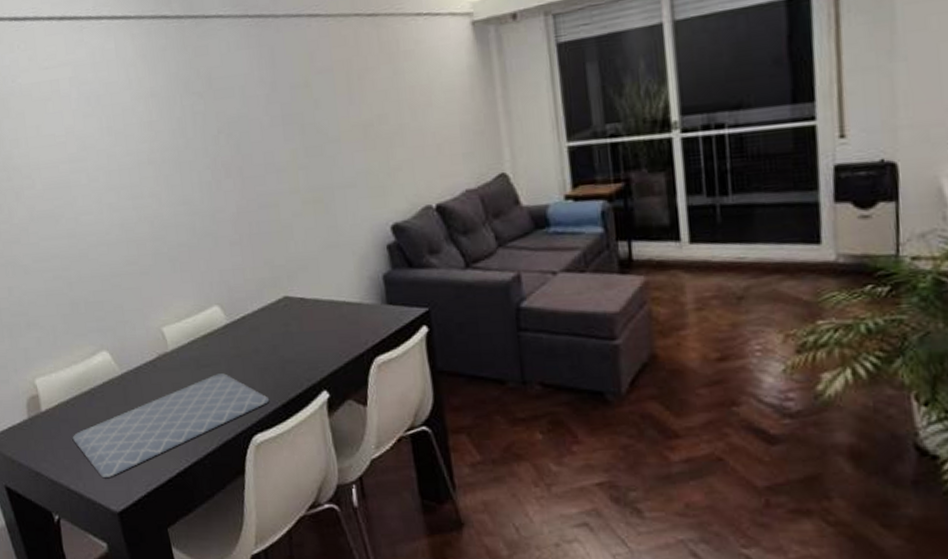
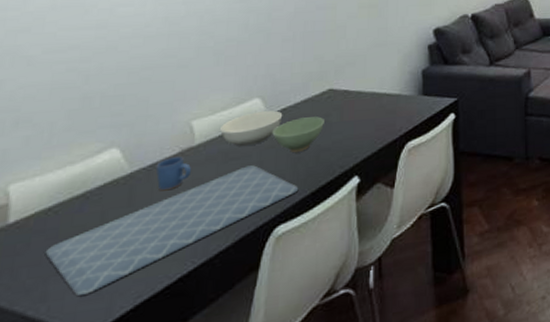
mug: none [140,360,171,393] -> present [155,156,192,191]
bowl: none [188,319,243,355] -> present [220,110,283,147]
bowl: none [235,326,285,363] -> present [272,116,324,153]

